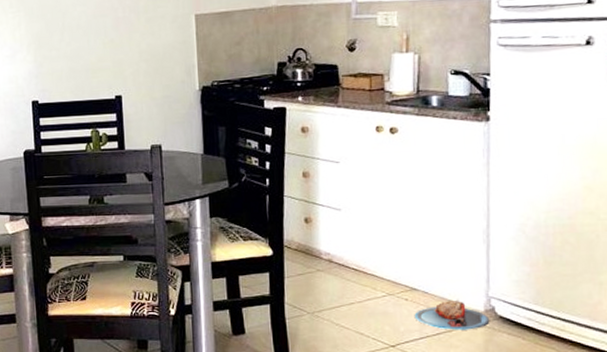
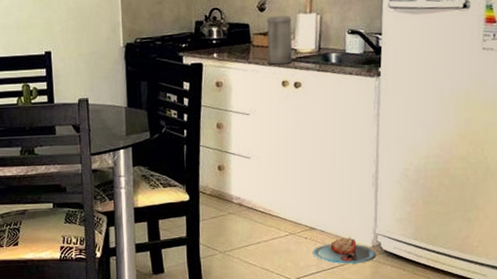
canister: none [357,55,387,109] -> present [267,15,292,65]

